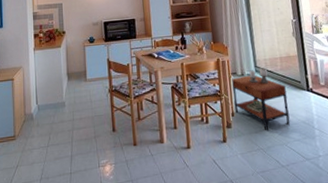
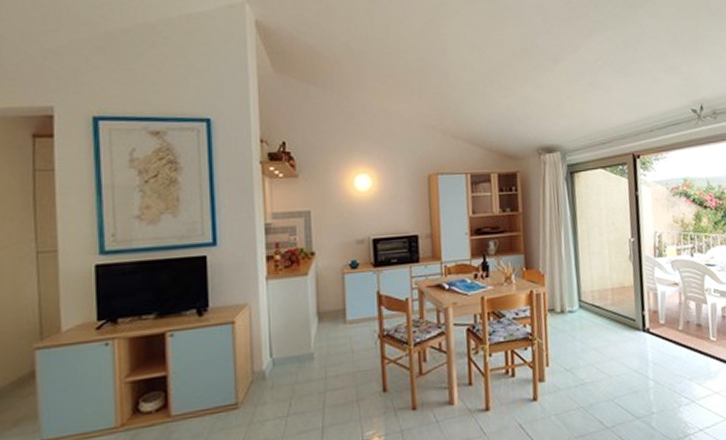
side table: present [232,67,291,130] -> none [548,302,620,383]

